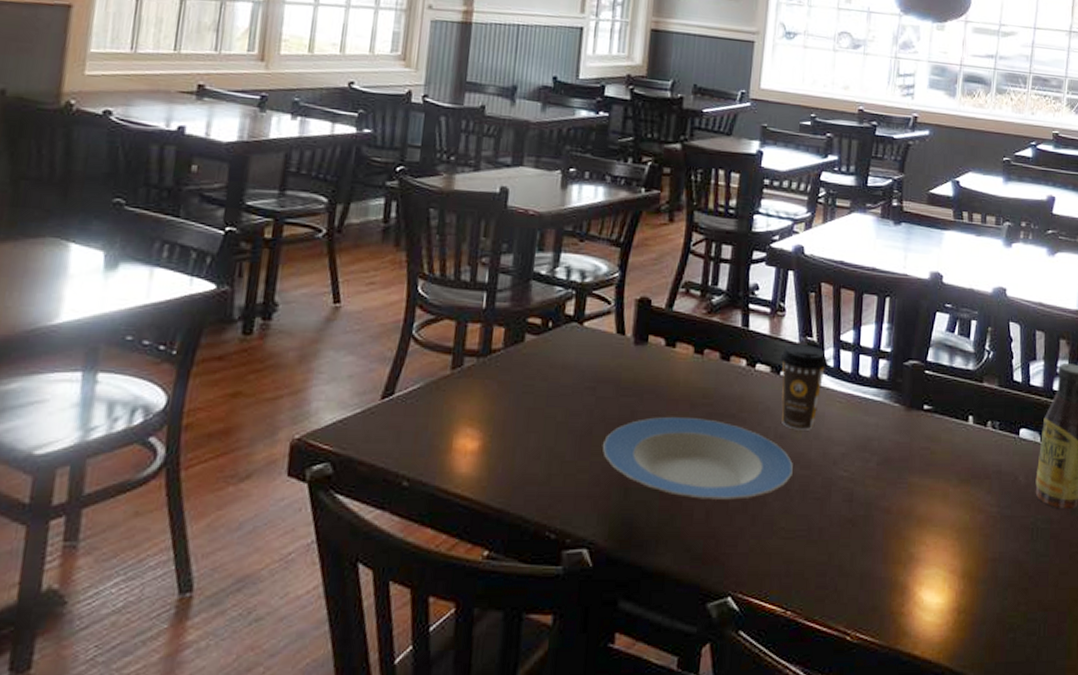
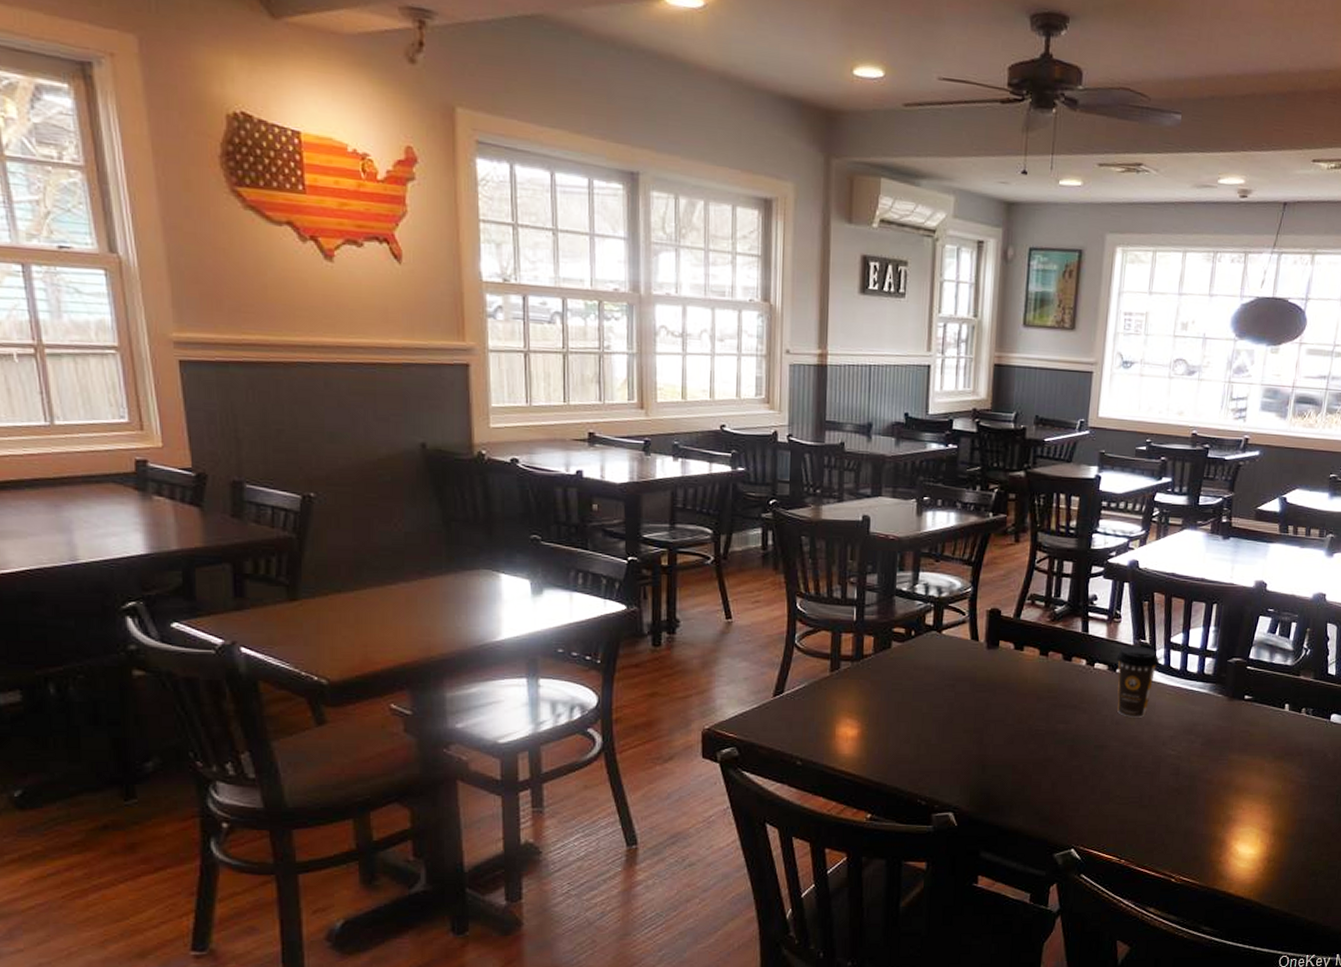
plate: present [602,416,793,500] -> none [962,707,1127,774]

